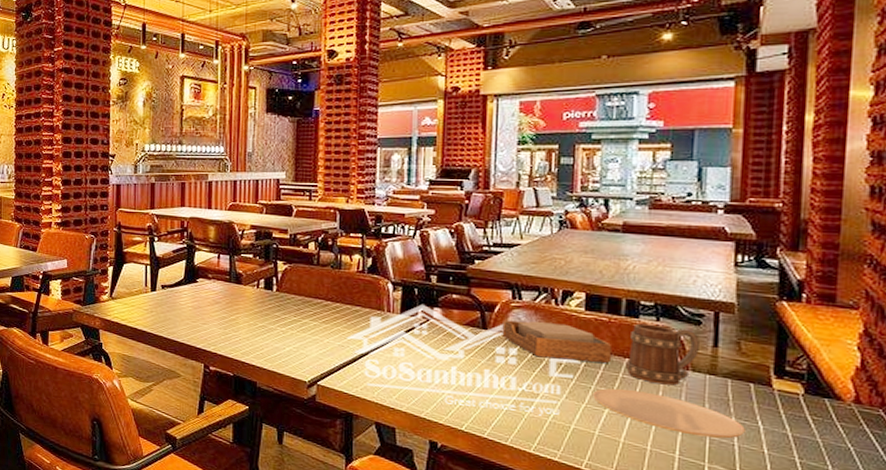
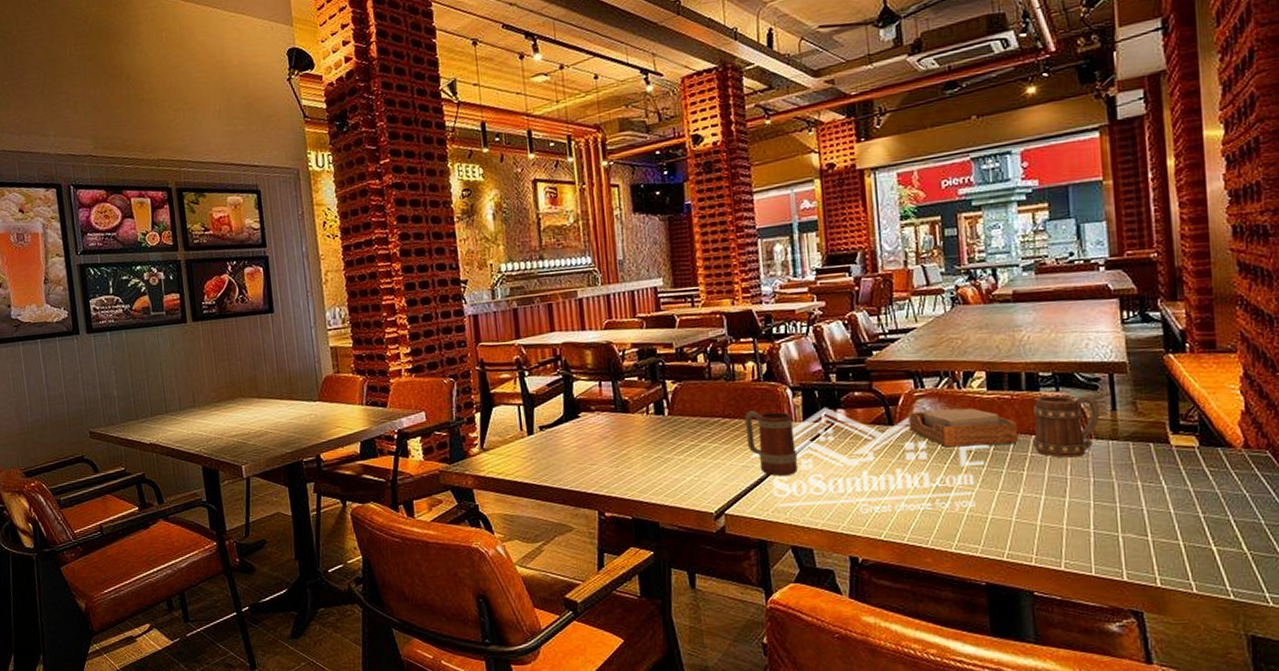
beer mug: none [345,298,391,360] -> present [744,411,798,476]
plate: present [593,388,745,439] -> none [1005,467,1151,507]

